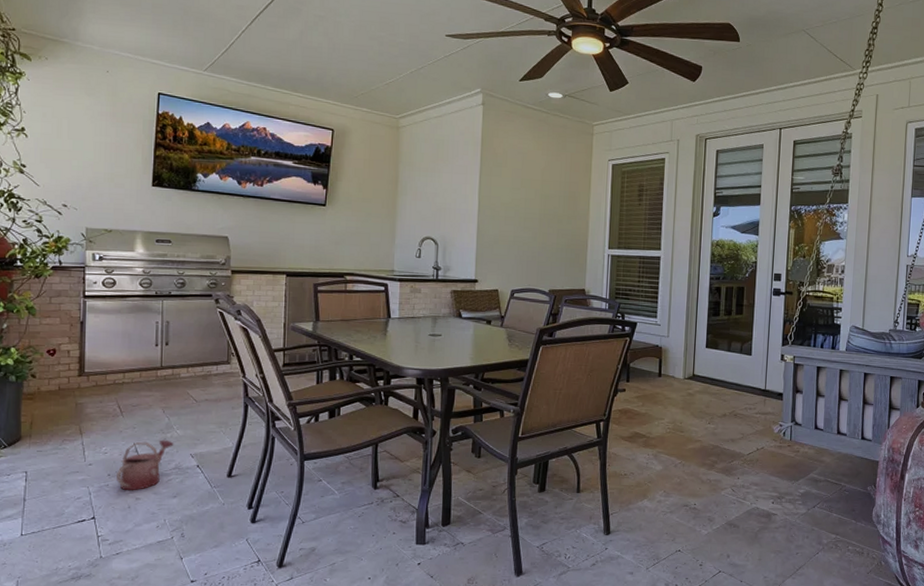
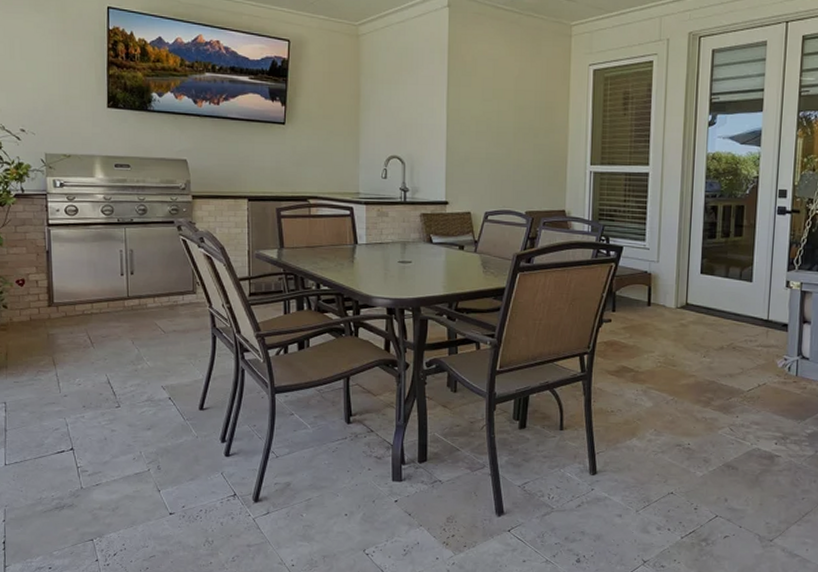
watering can: present [117,439,174,491] -> none [91,371,145,423]

